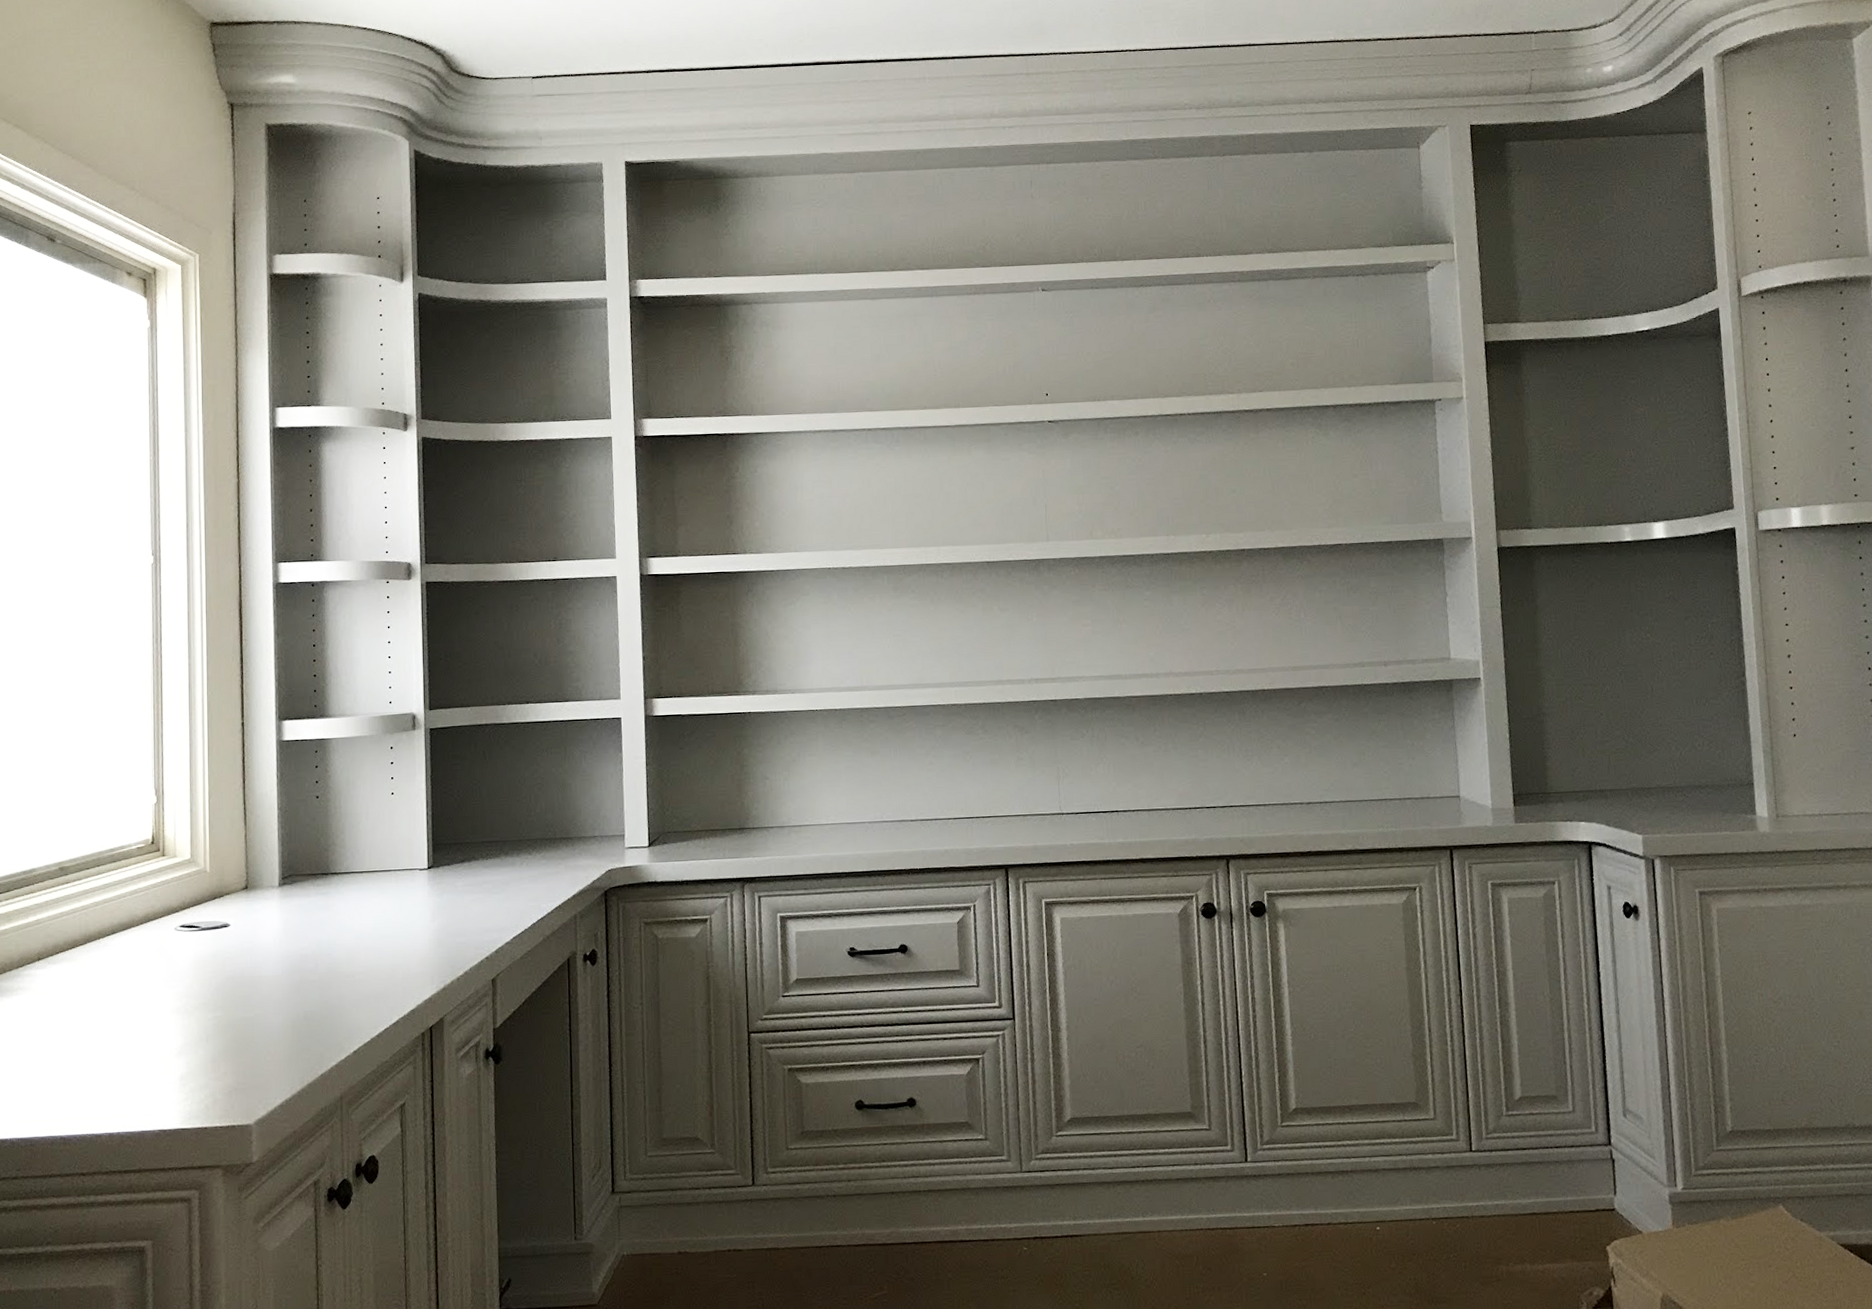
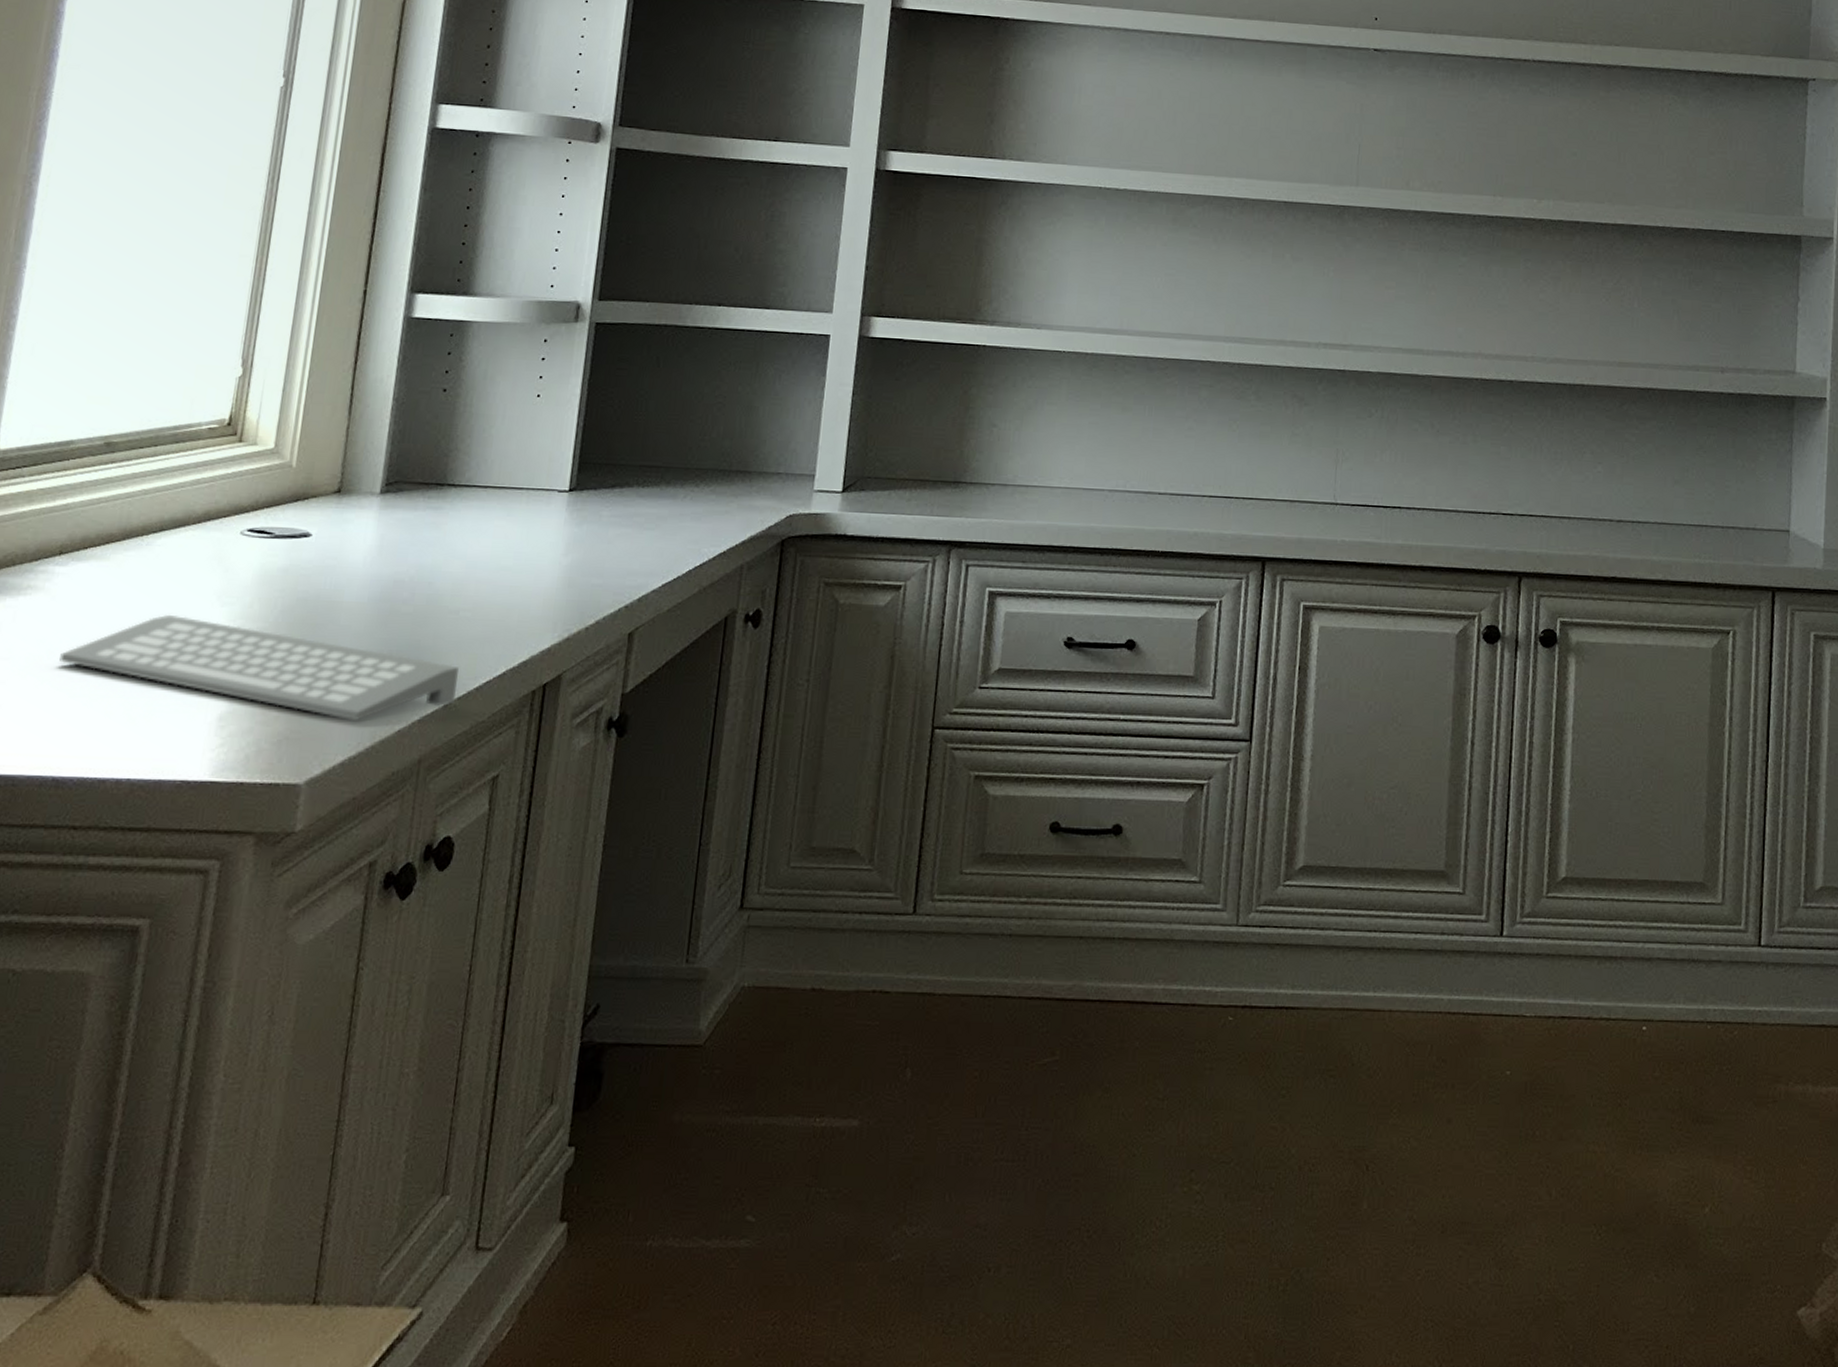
computer keyboard: none [51,1000,362,1071] -> present [59,615,459,722]

